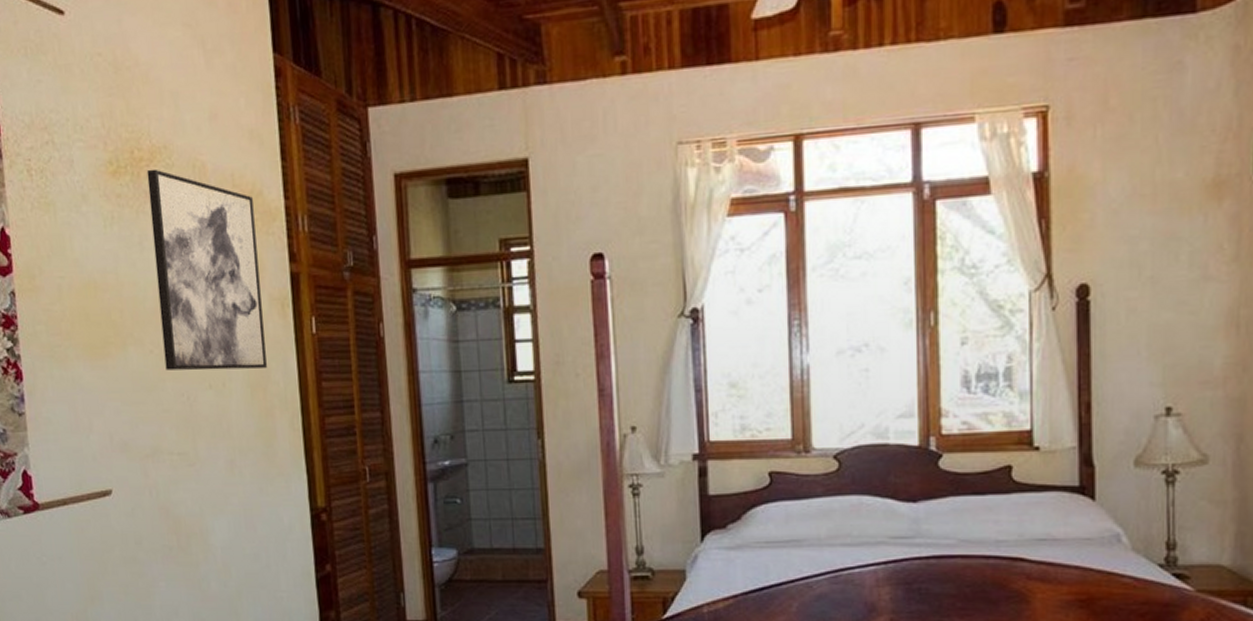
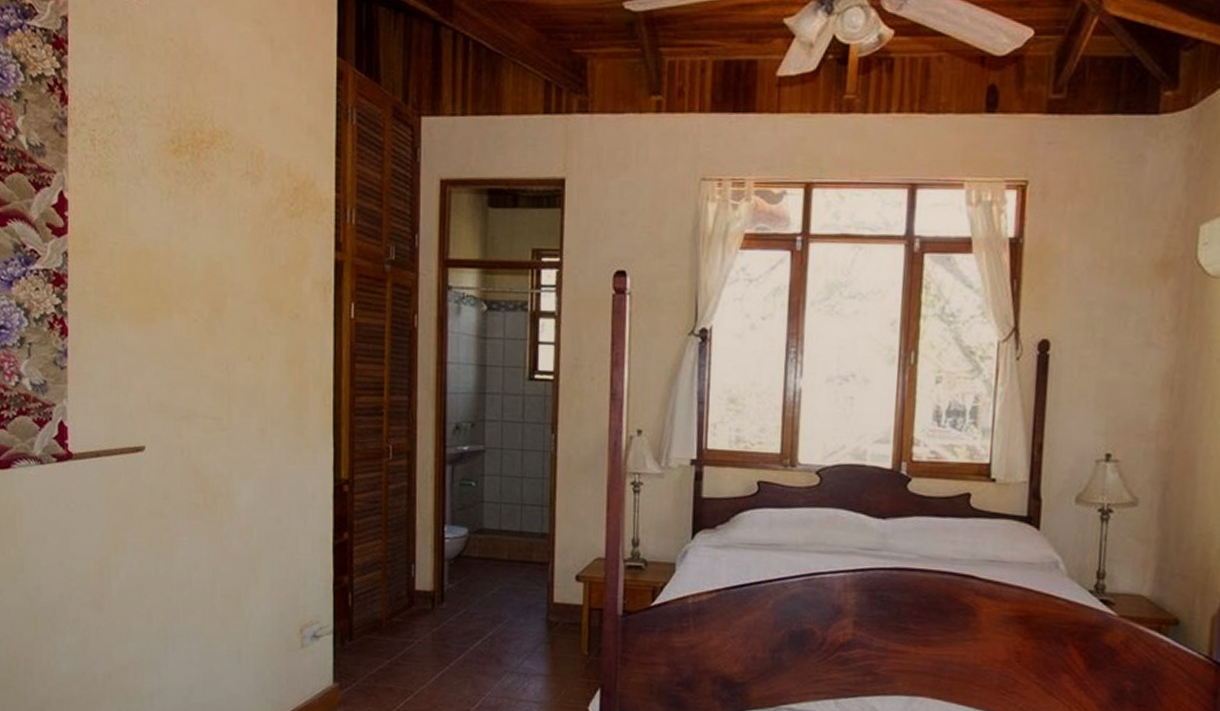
wall art: present [146,169,267,371] -> none [206,151,305,346]

